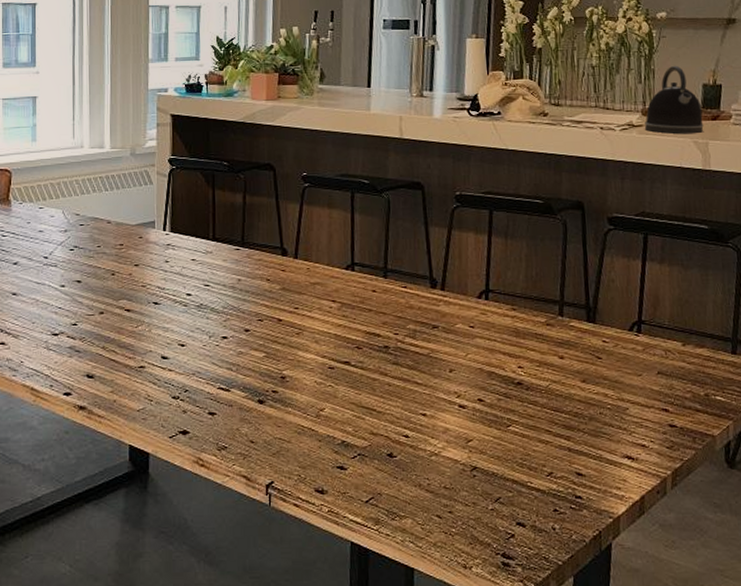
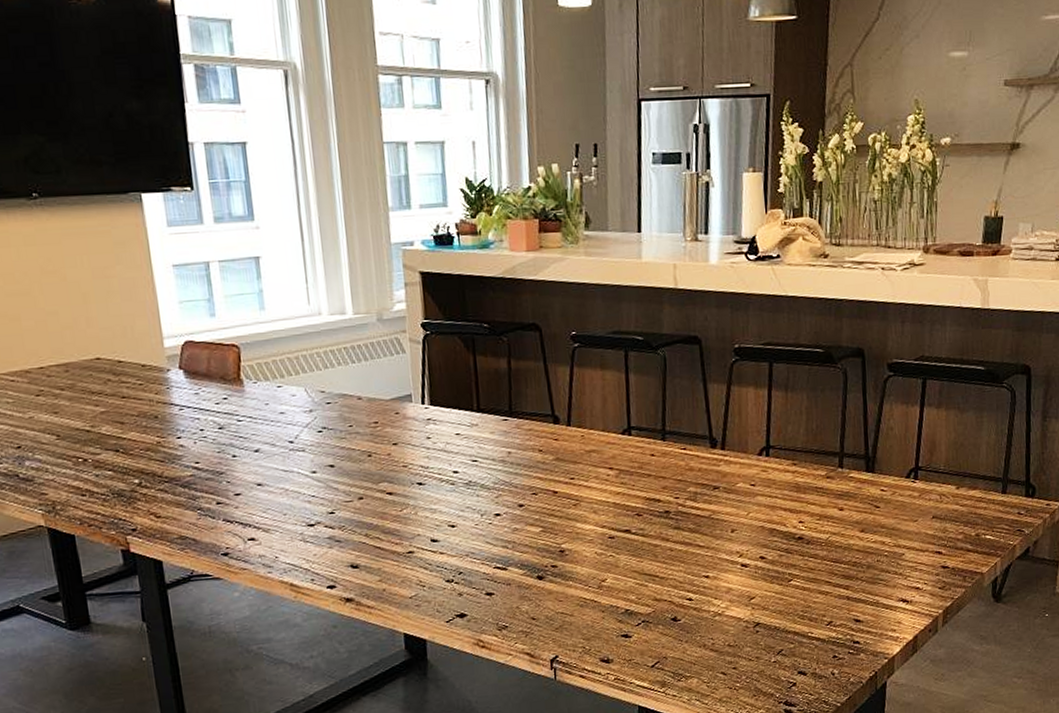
kettle: present [644,65,704,134] -> none [925,196,984,272]

